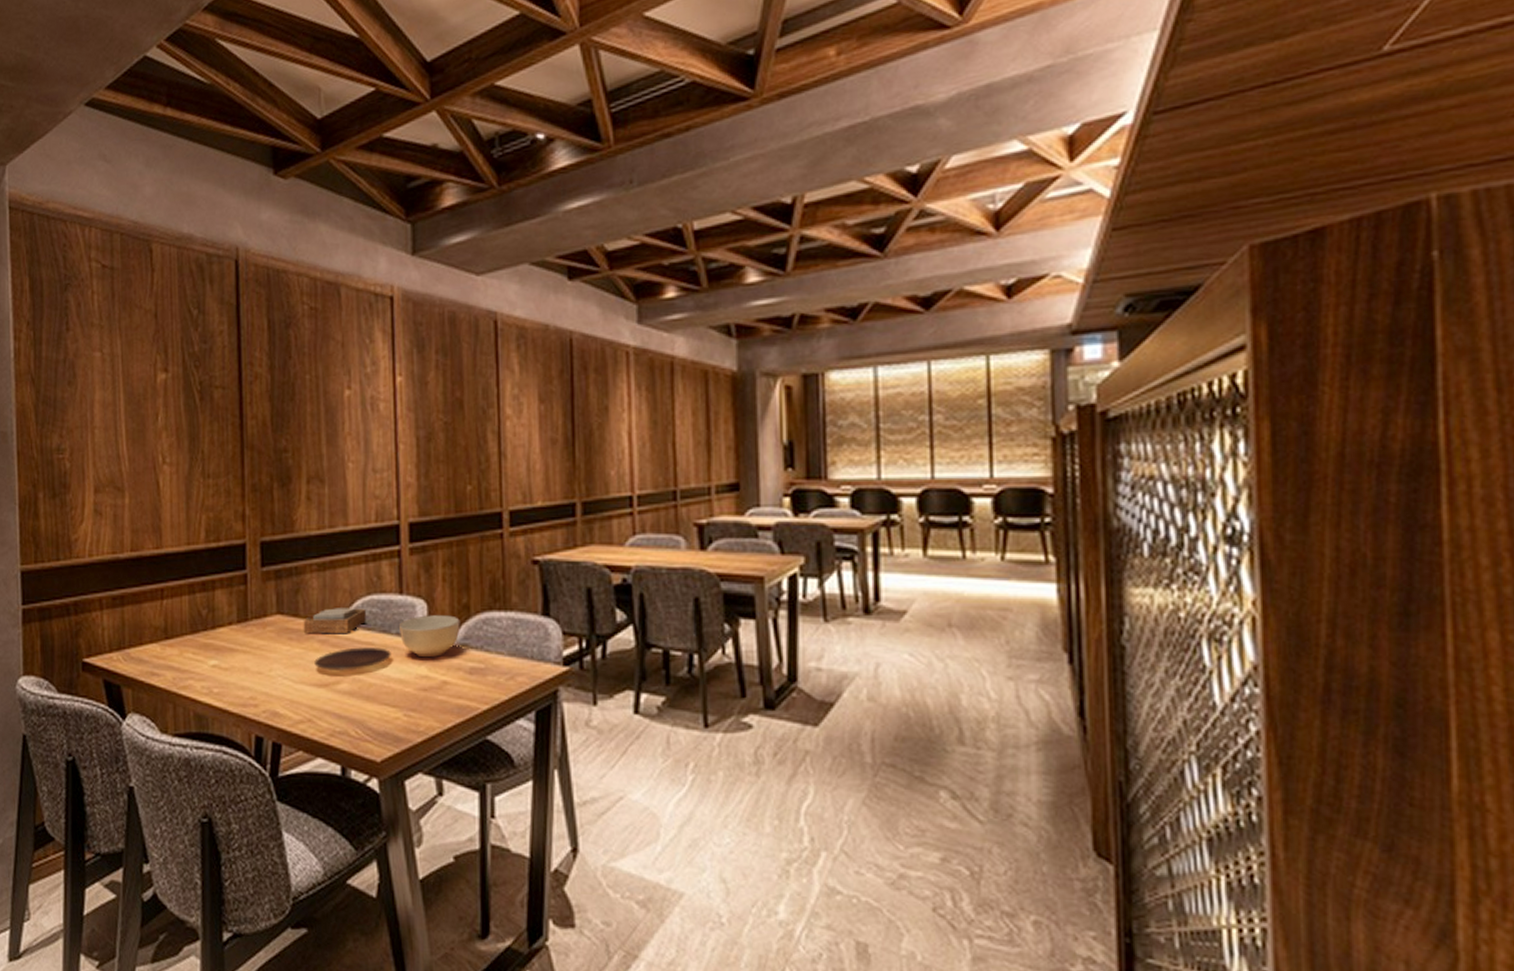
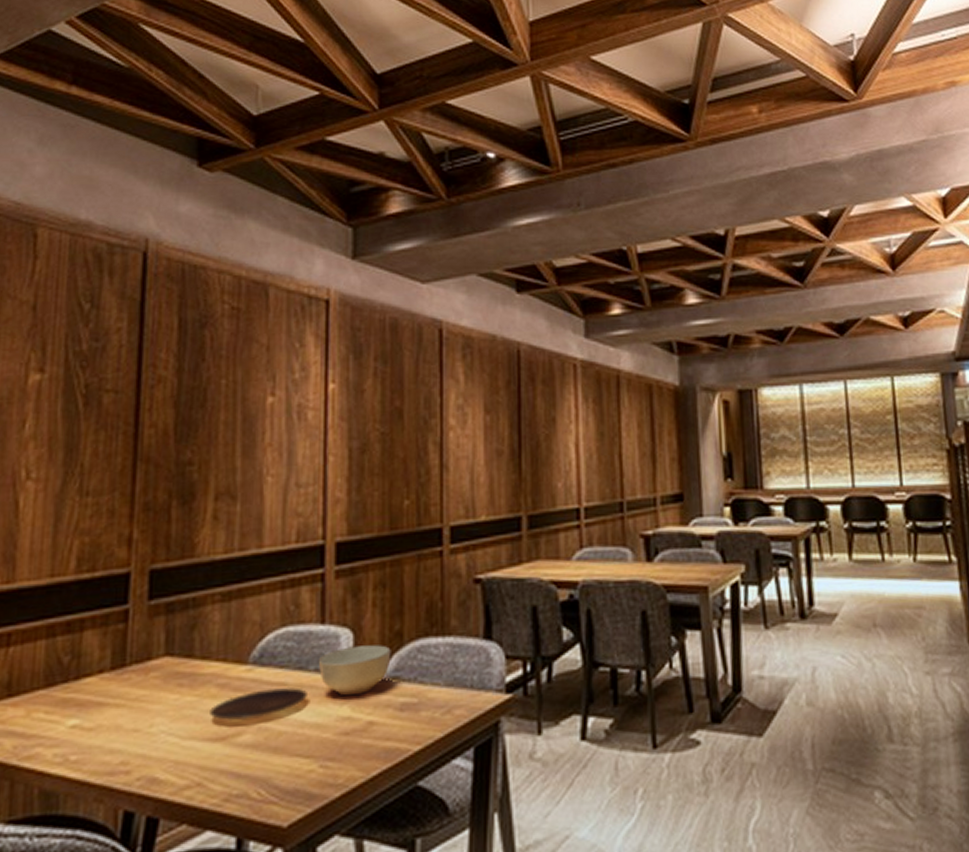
napkin holder: present [303,608,367,634] -> none [198,642,280,678]

